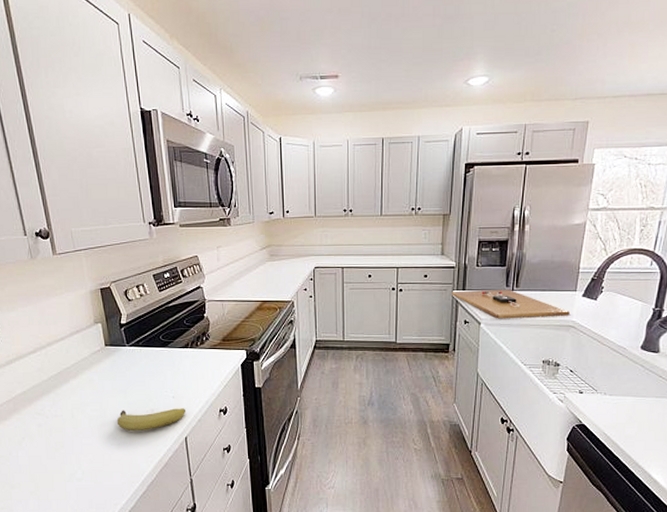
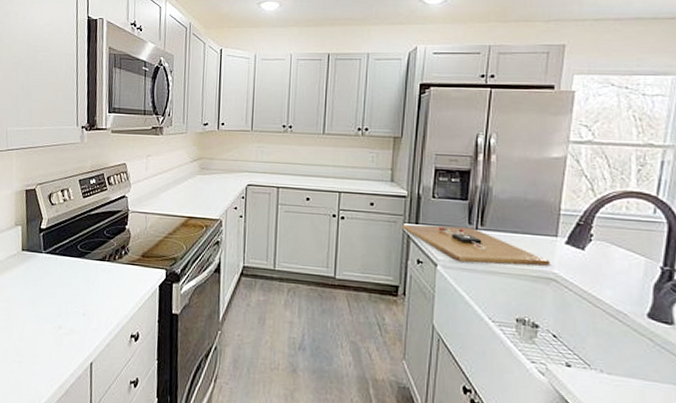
fruit: present [117,408,186,431] -> none [22,323,96,349]

